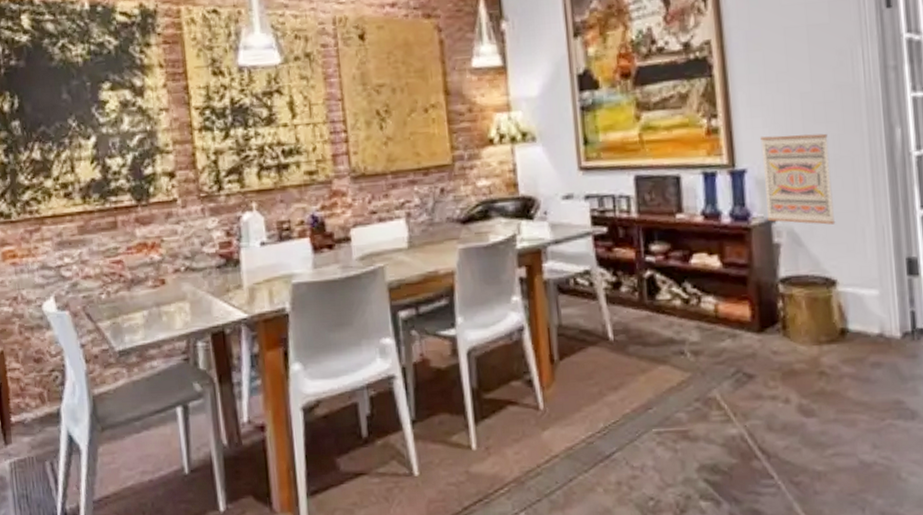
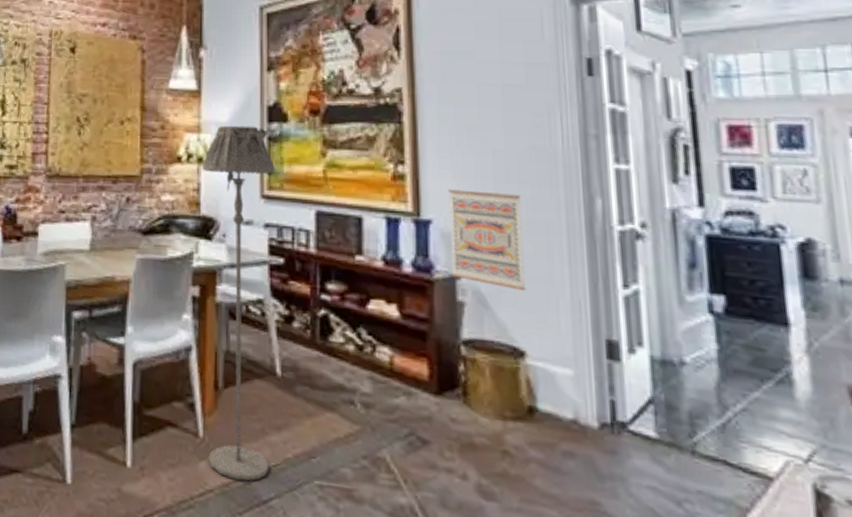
floor lamp: none [515,97,610,442] -> present [201,125,276,482]

